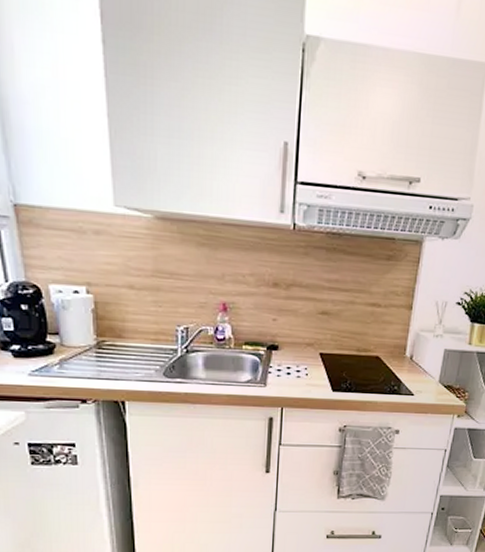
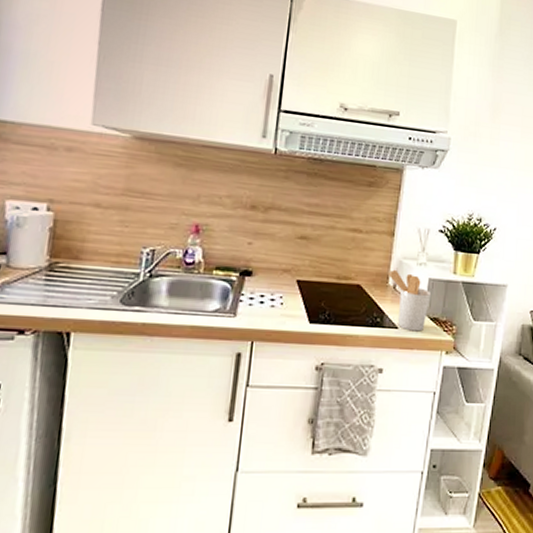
utensil holder: none [405,341,446,398] -> present [387,269,430,332]

